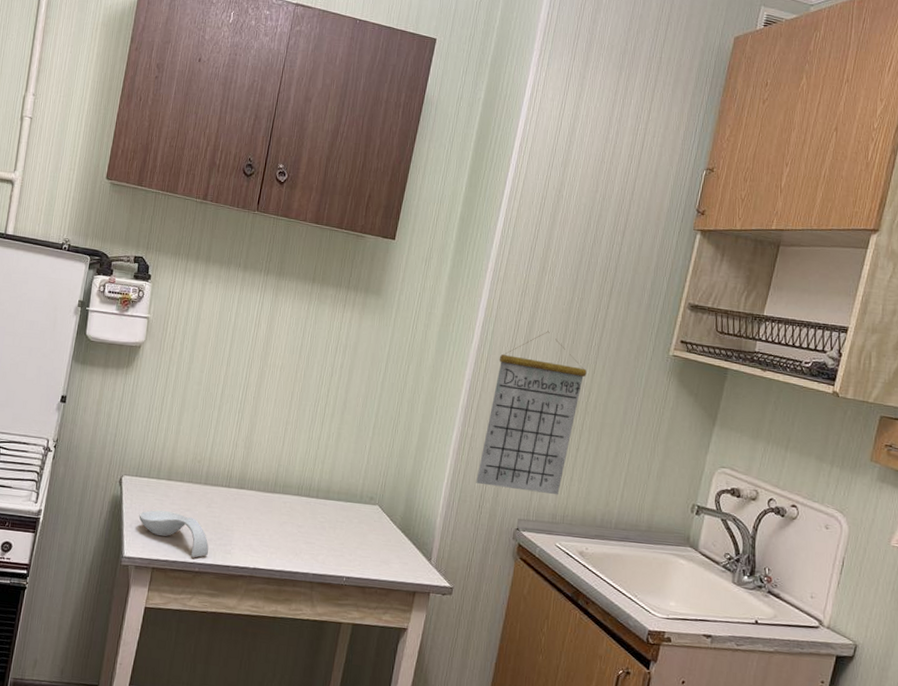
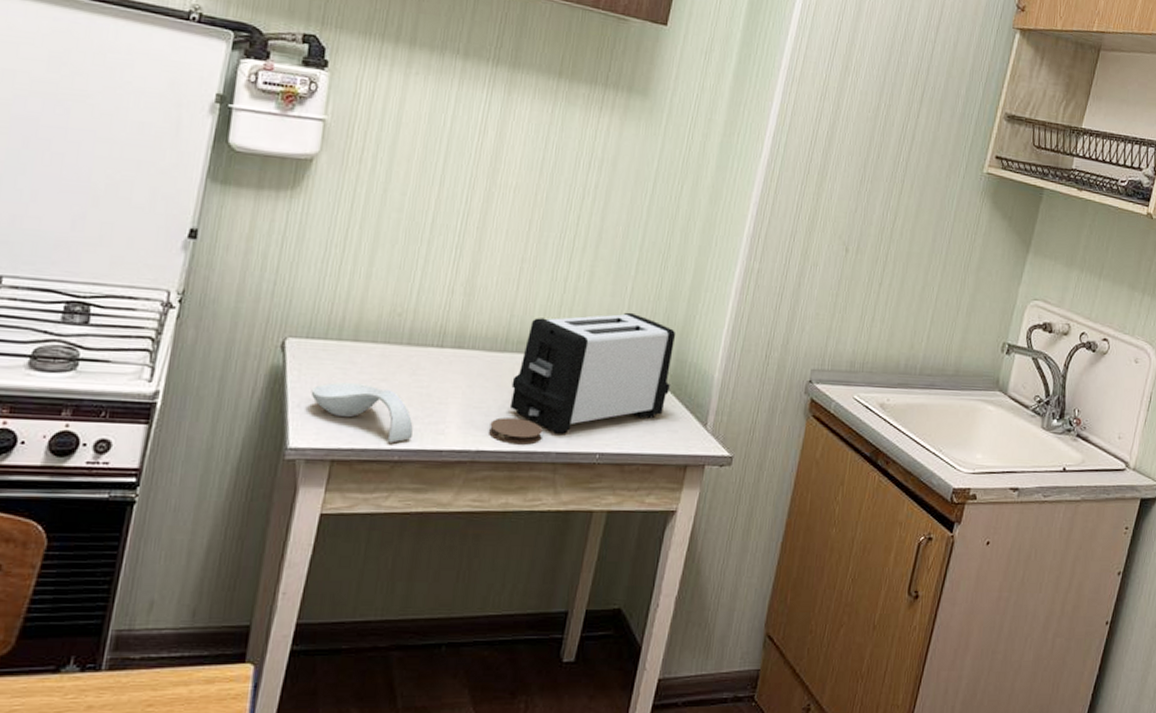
coaster: none [263,543,303,566] -> present [489,417,543,445]
toaster: none [278,465,406,560] -> present [509,312,676,434]
calendar: present [476,331,587,495] -> none [762,143,893,339]

